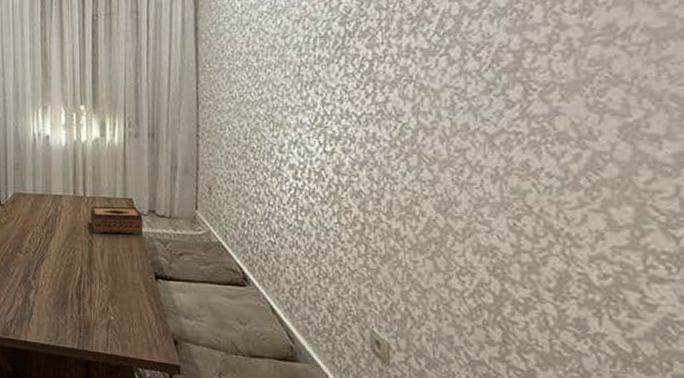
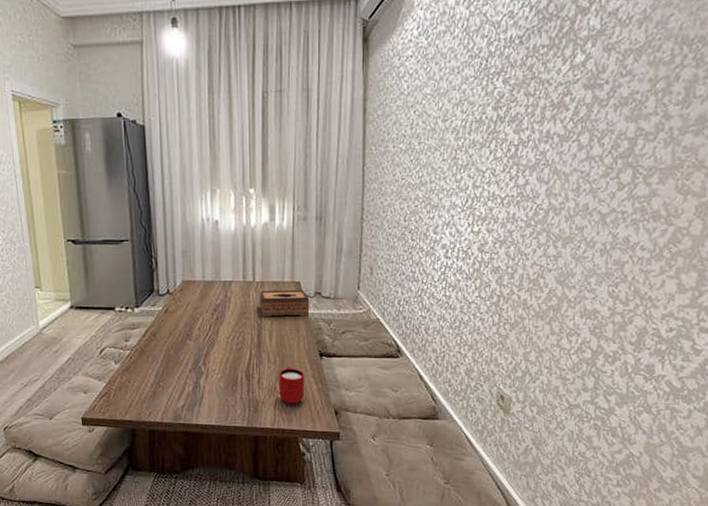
mug: none [111,288,140,330] -> present [279,367,305,405]

